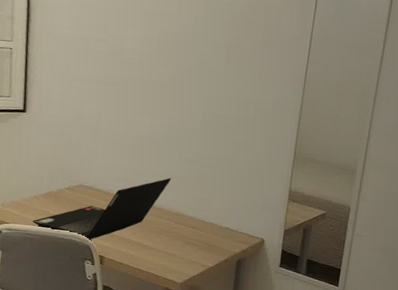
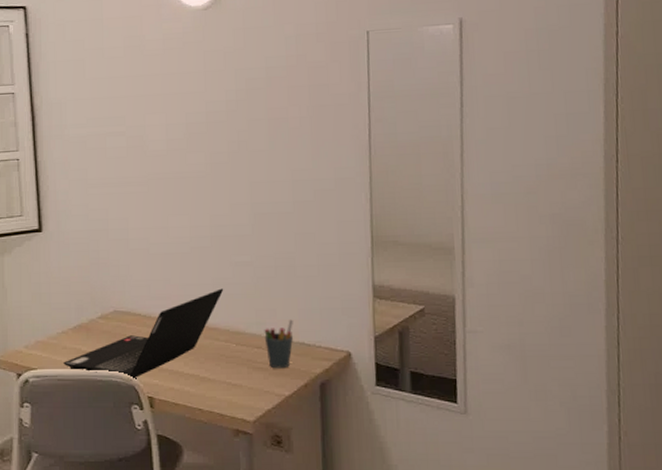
pen holder: none [198,209,223,246] -> present [264,319,294,369]

